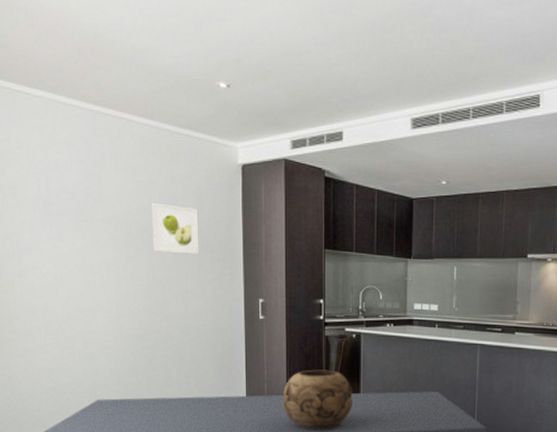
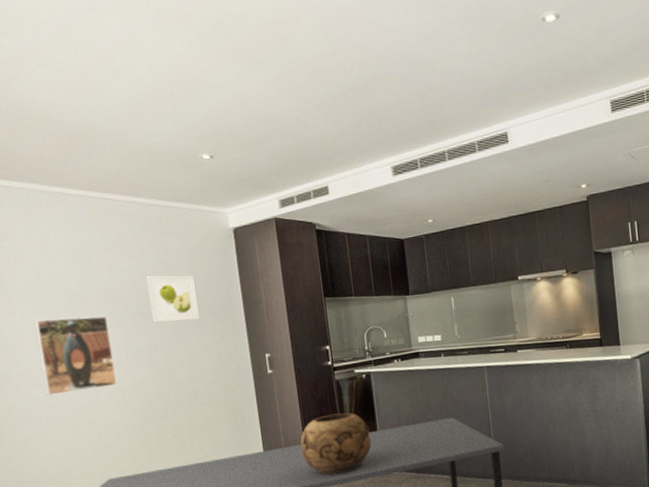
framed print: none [41,233,114,311] -> present [34,316,118,396]

